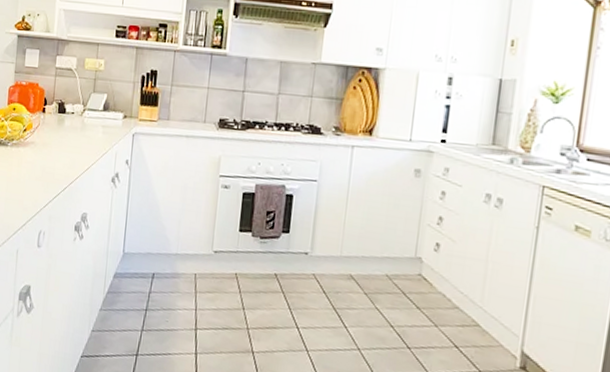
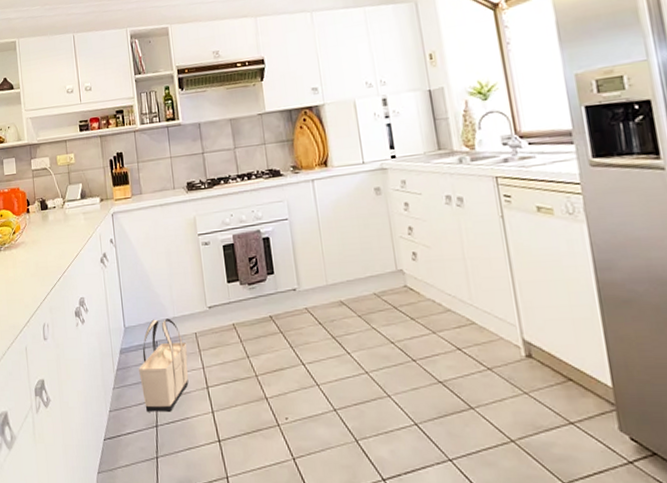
shopping bag: none [129,251,185,345] -> present [139,318,189,412]

